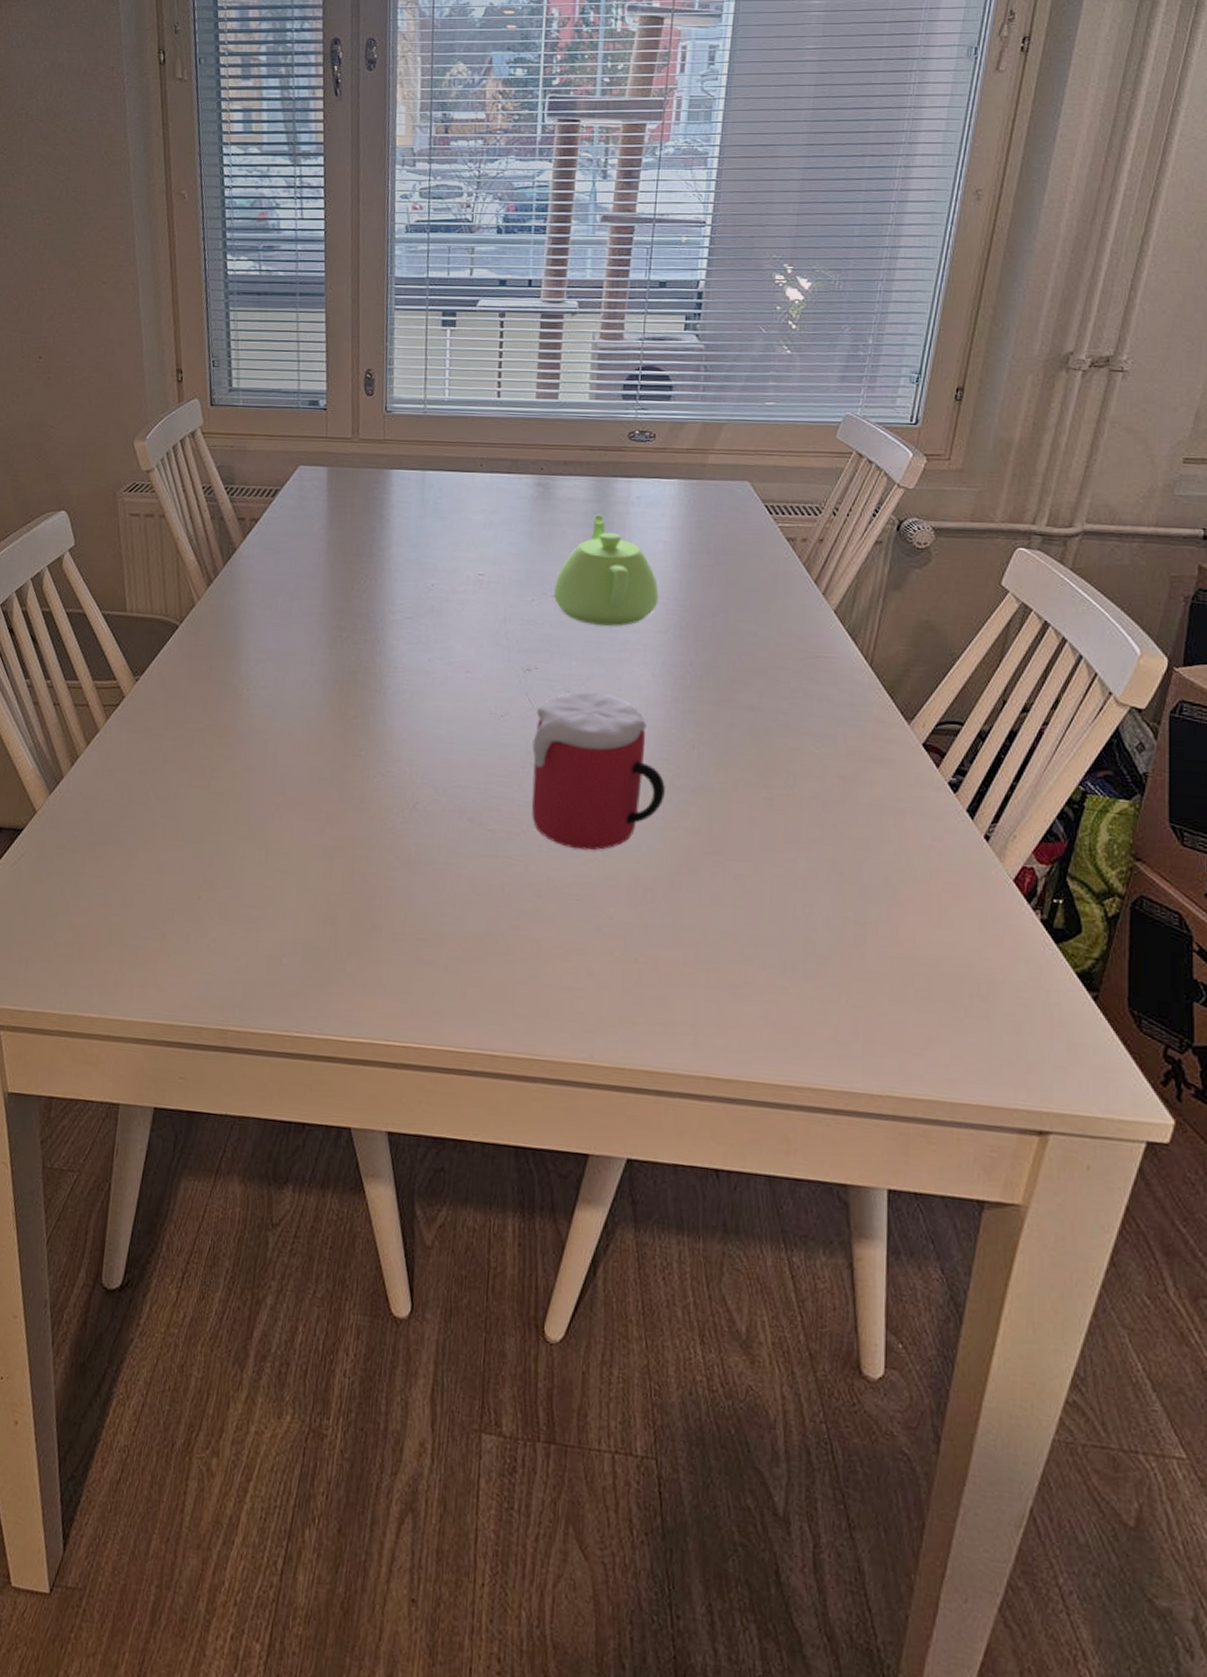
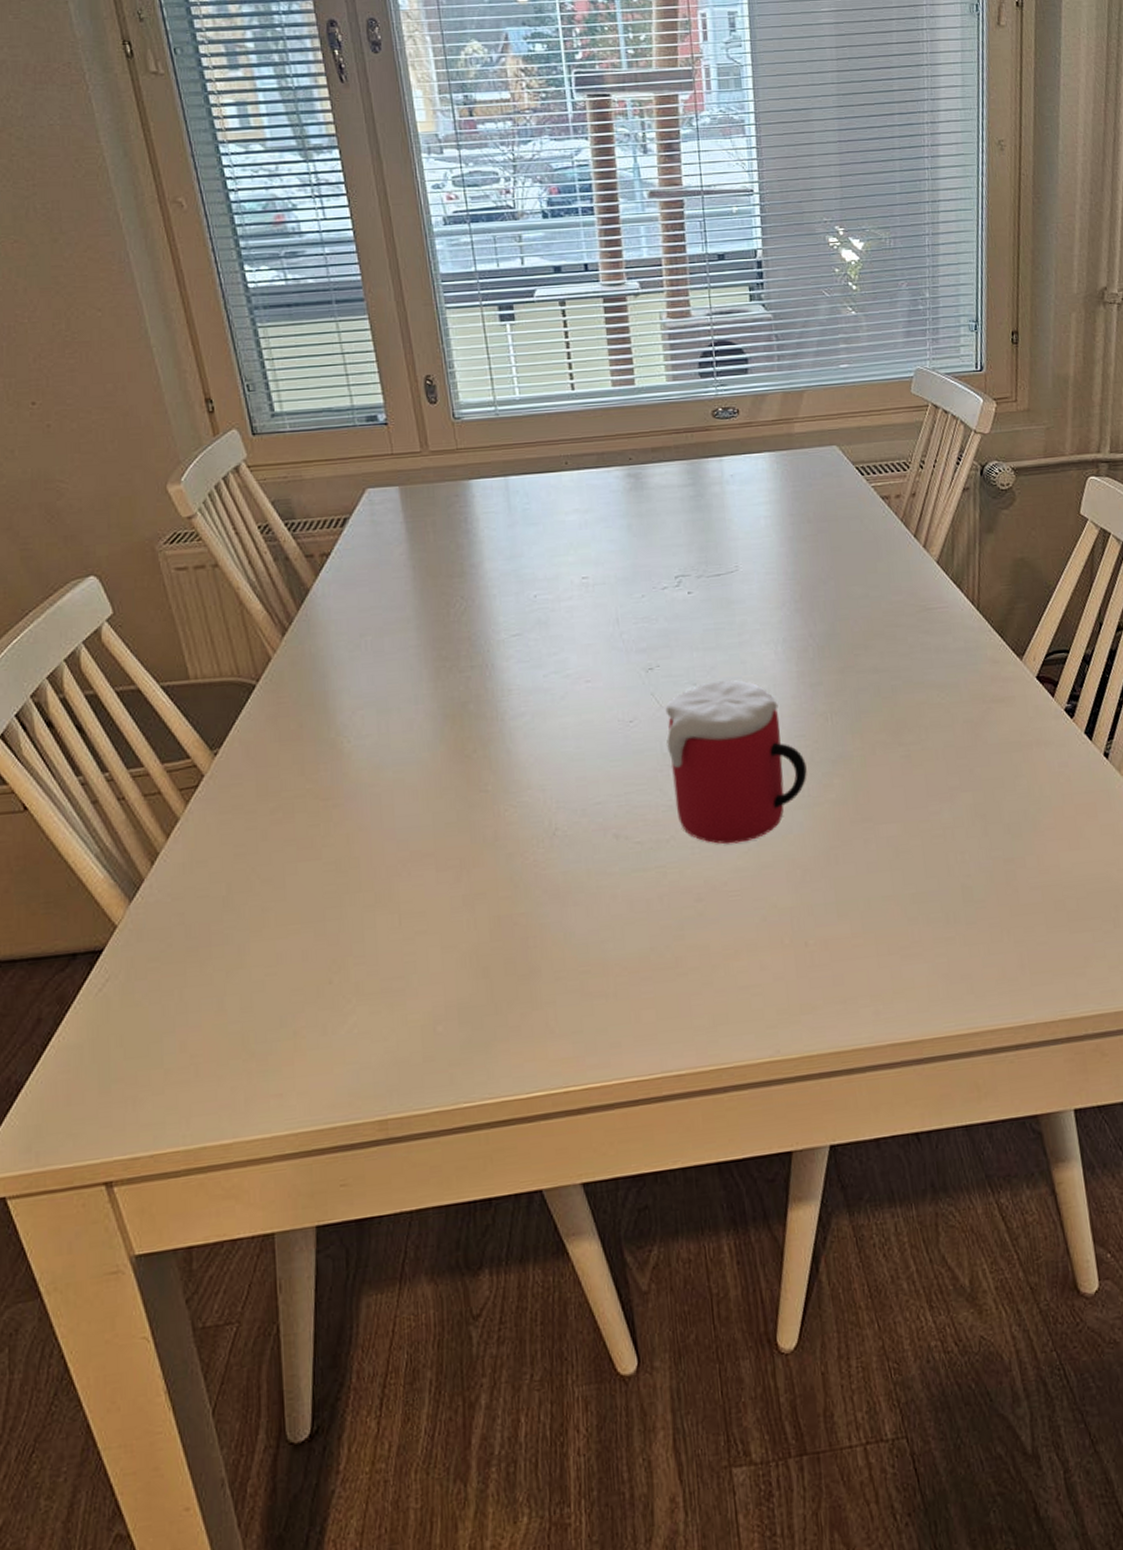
teapot: present [553,514,659,626] -> none [662,498,769,612]

